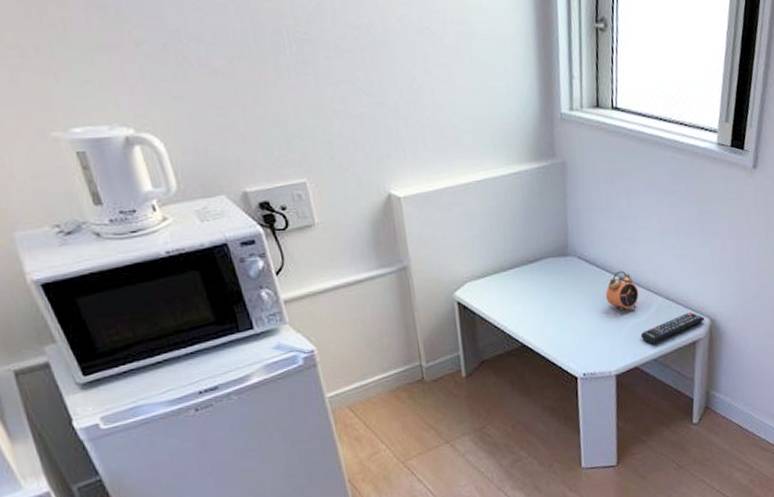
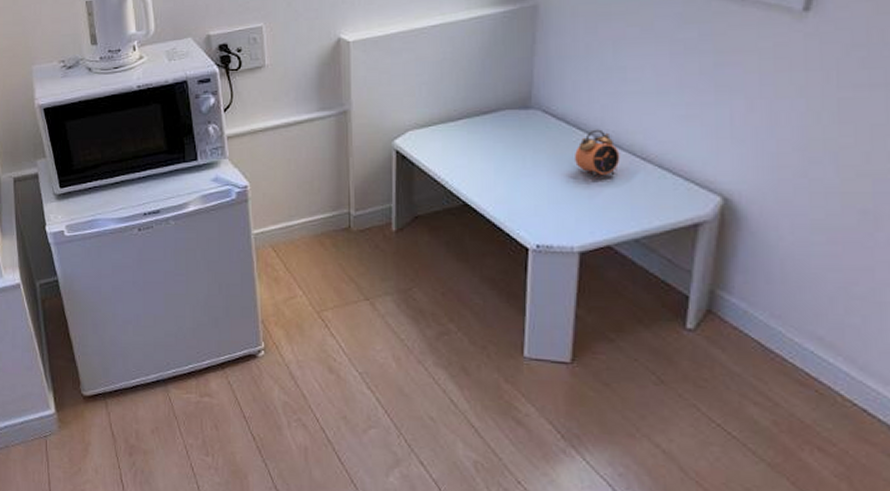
remote control: present [640,311,704,344] -> none [618,185,714,221]

